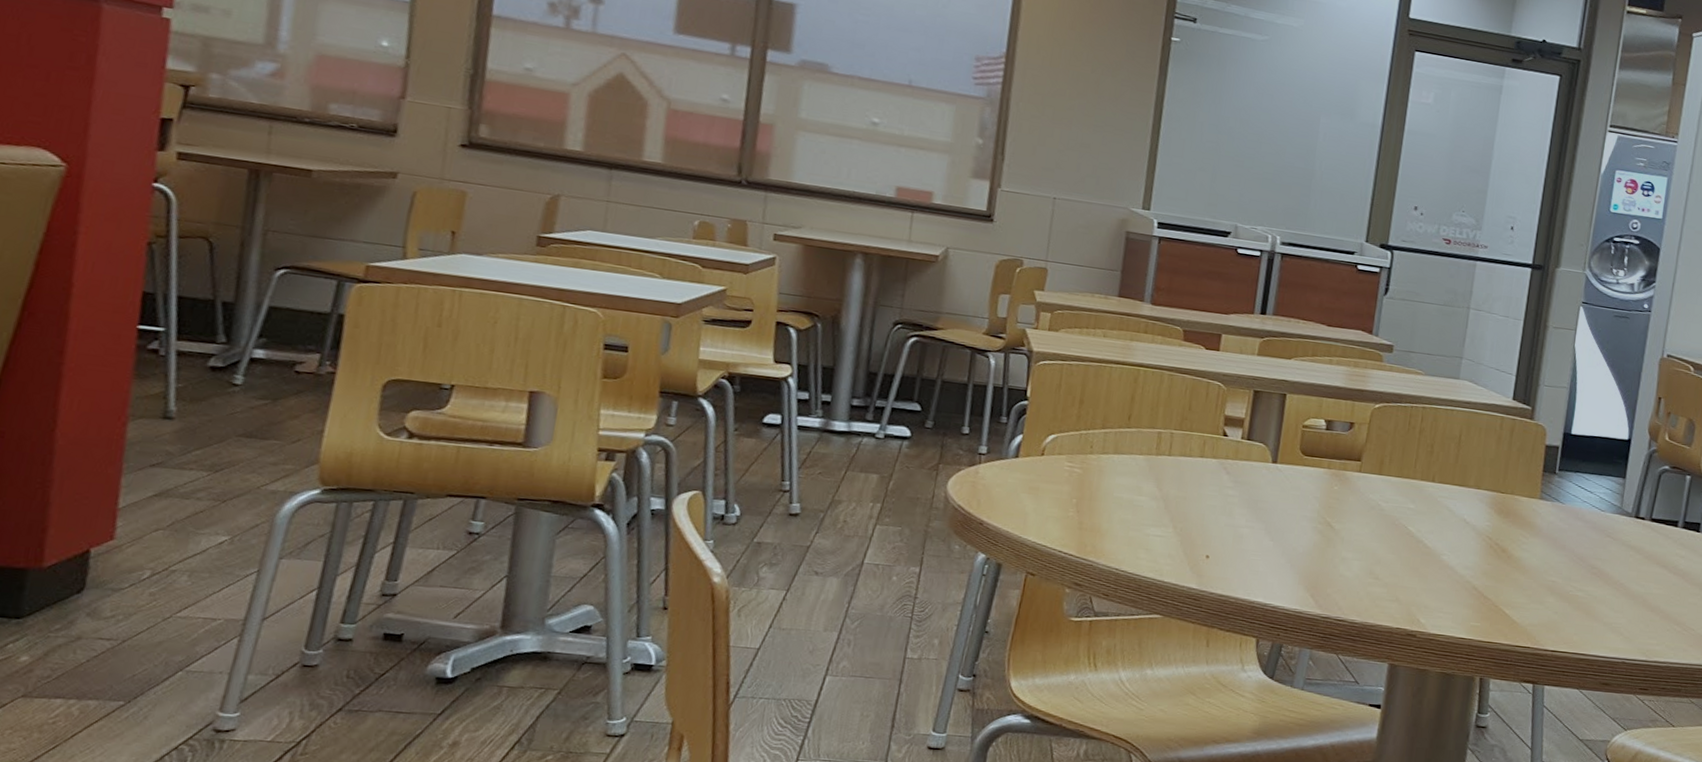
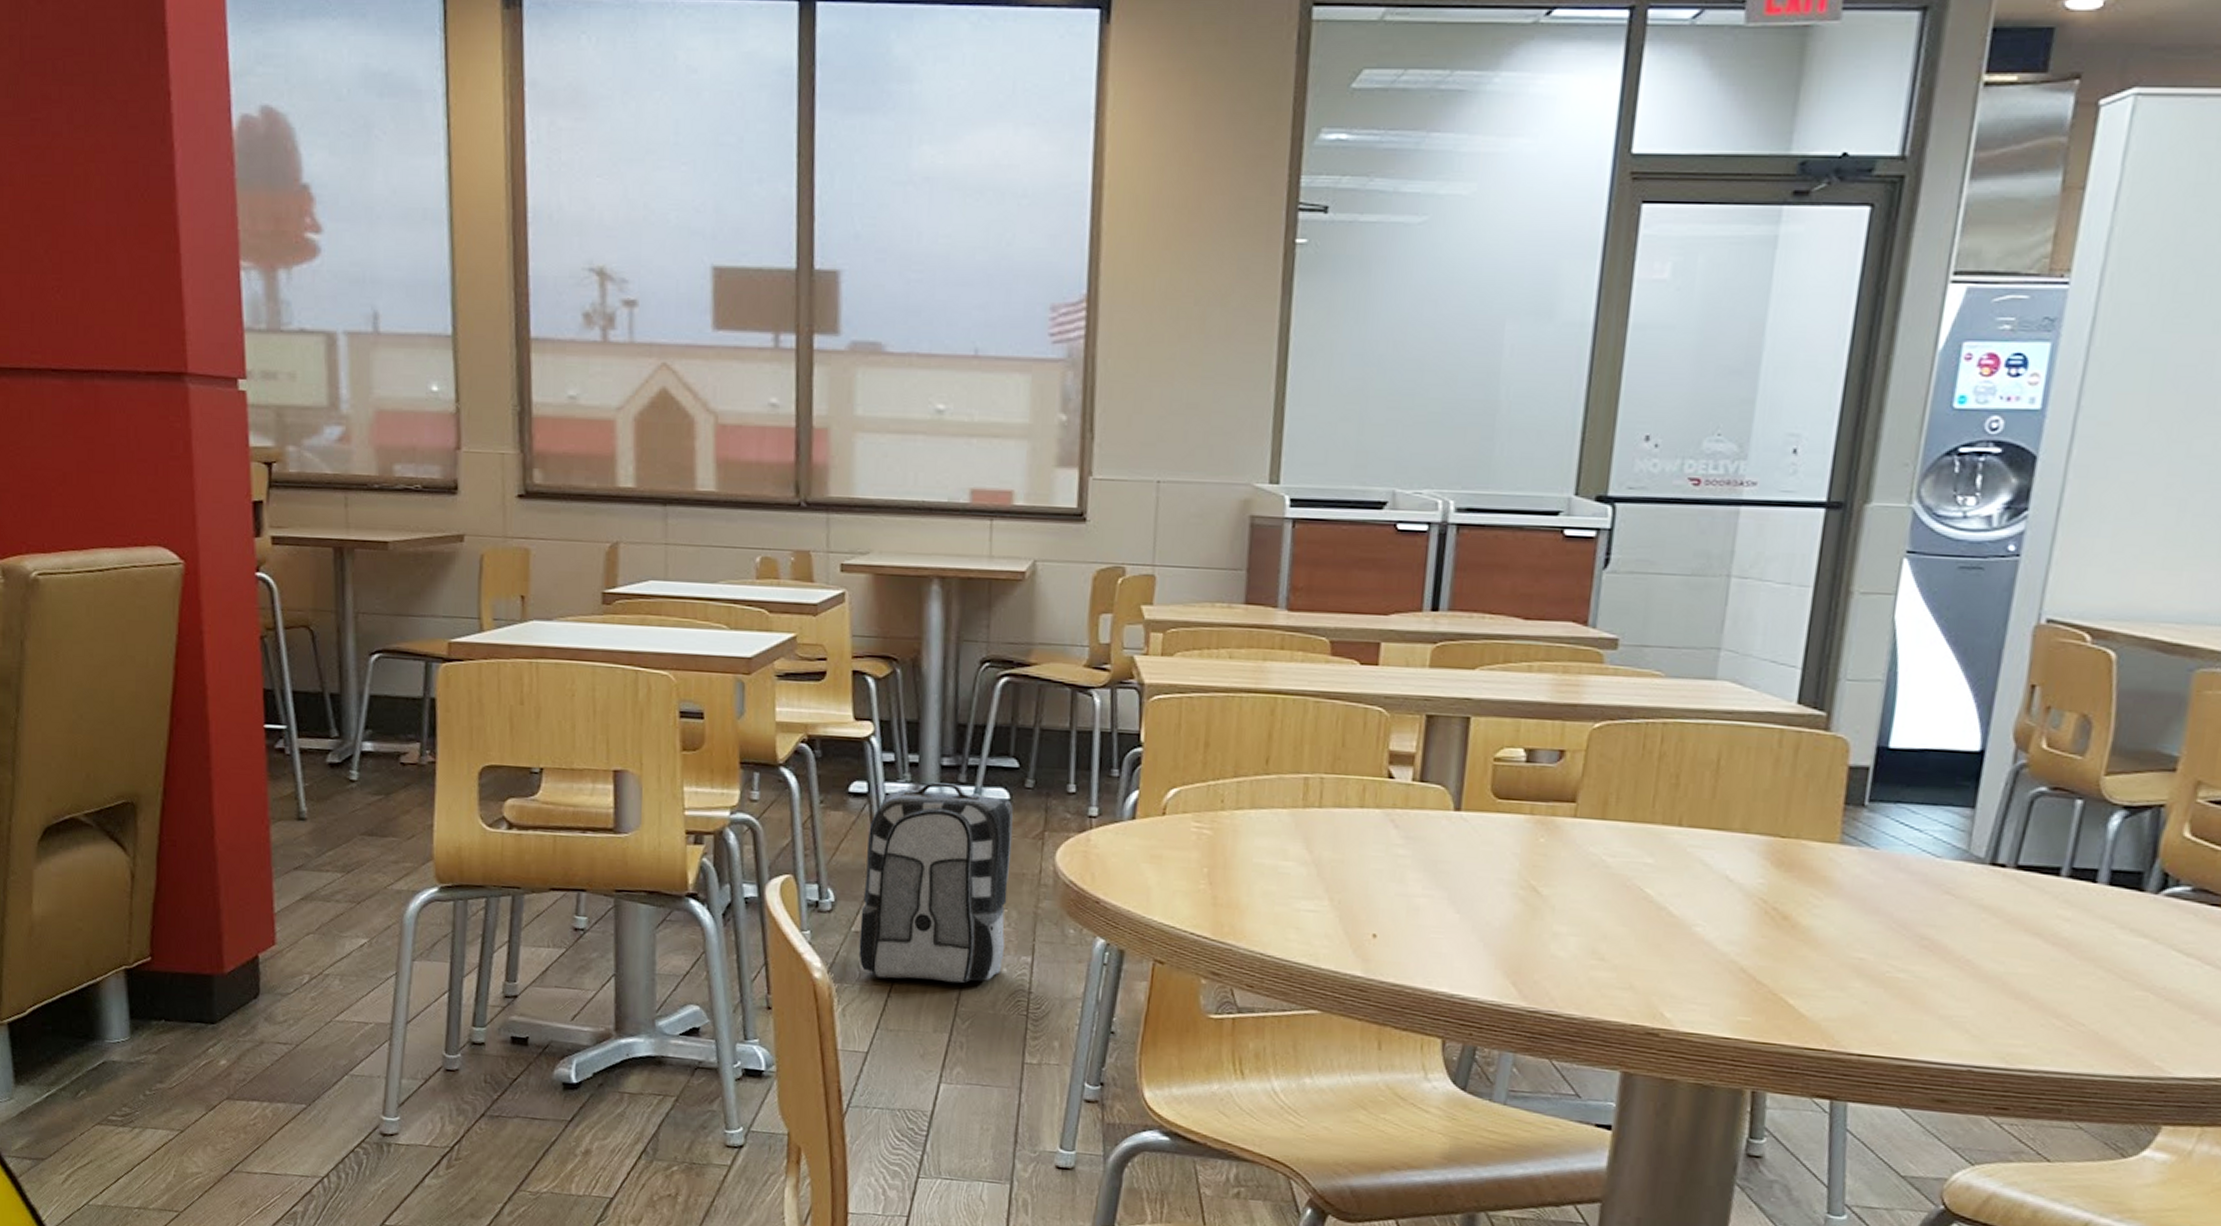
backpack: none [758,418,913,589] -> present [858,782,1014,983]

